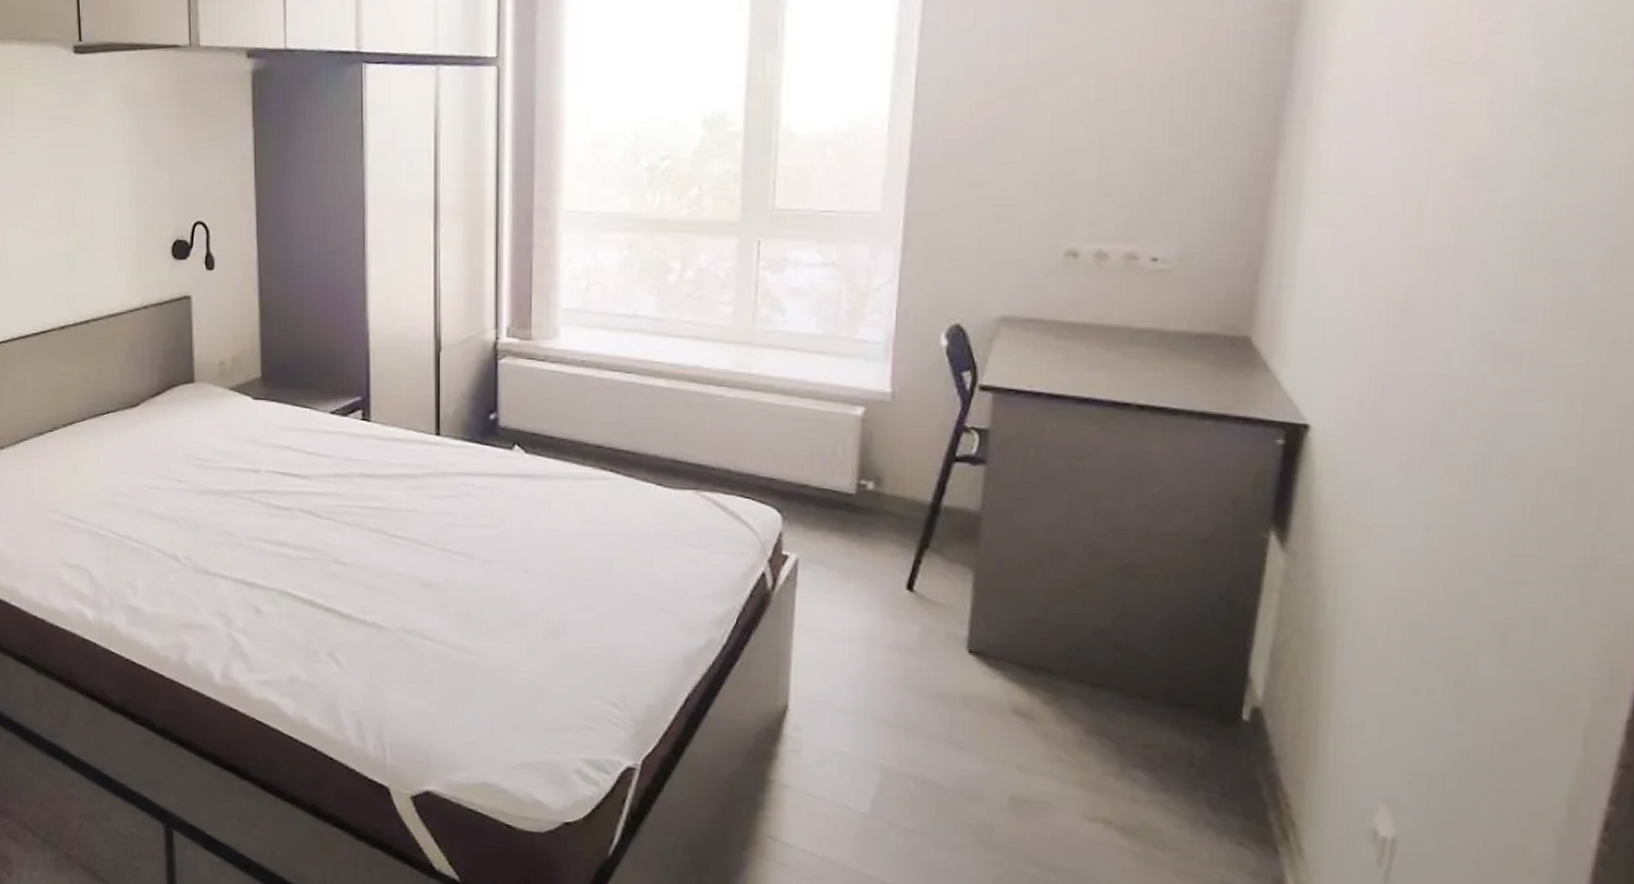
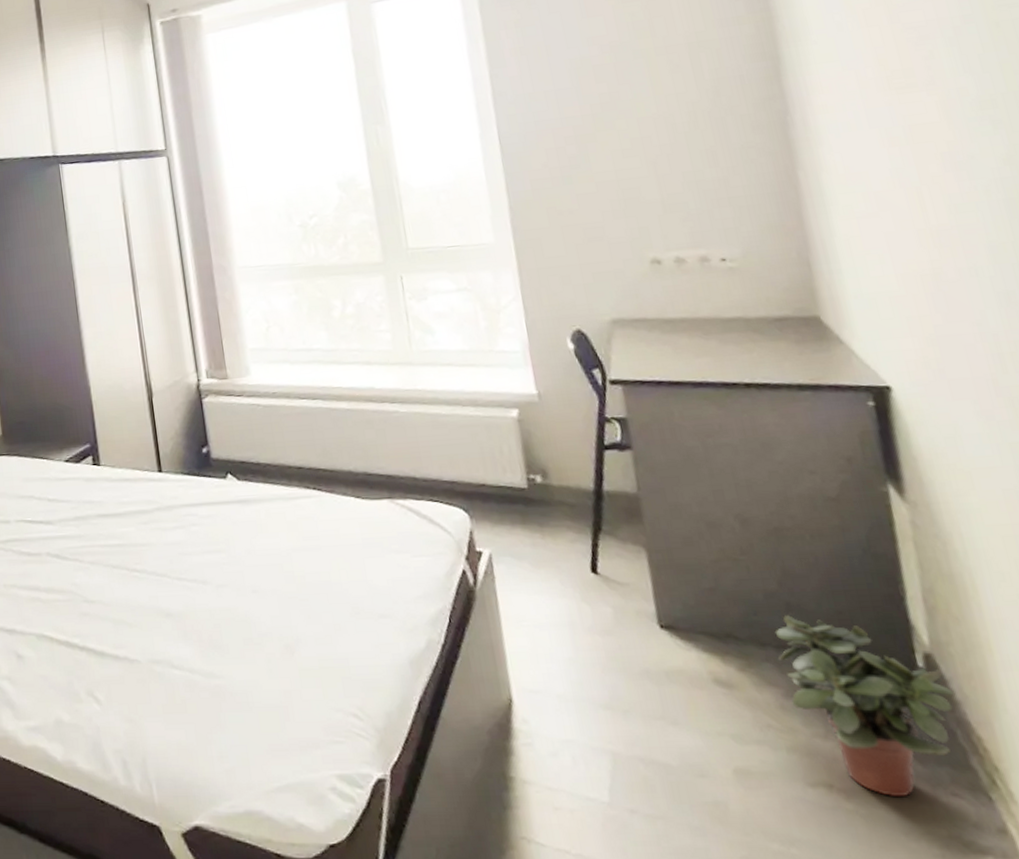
potted plant: none [1091,654,1273,841] -> present [774,615,954,798]

